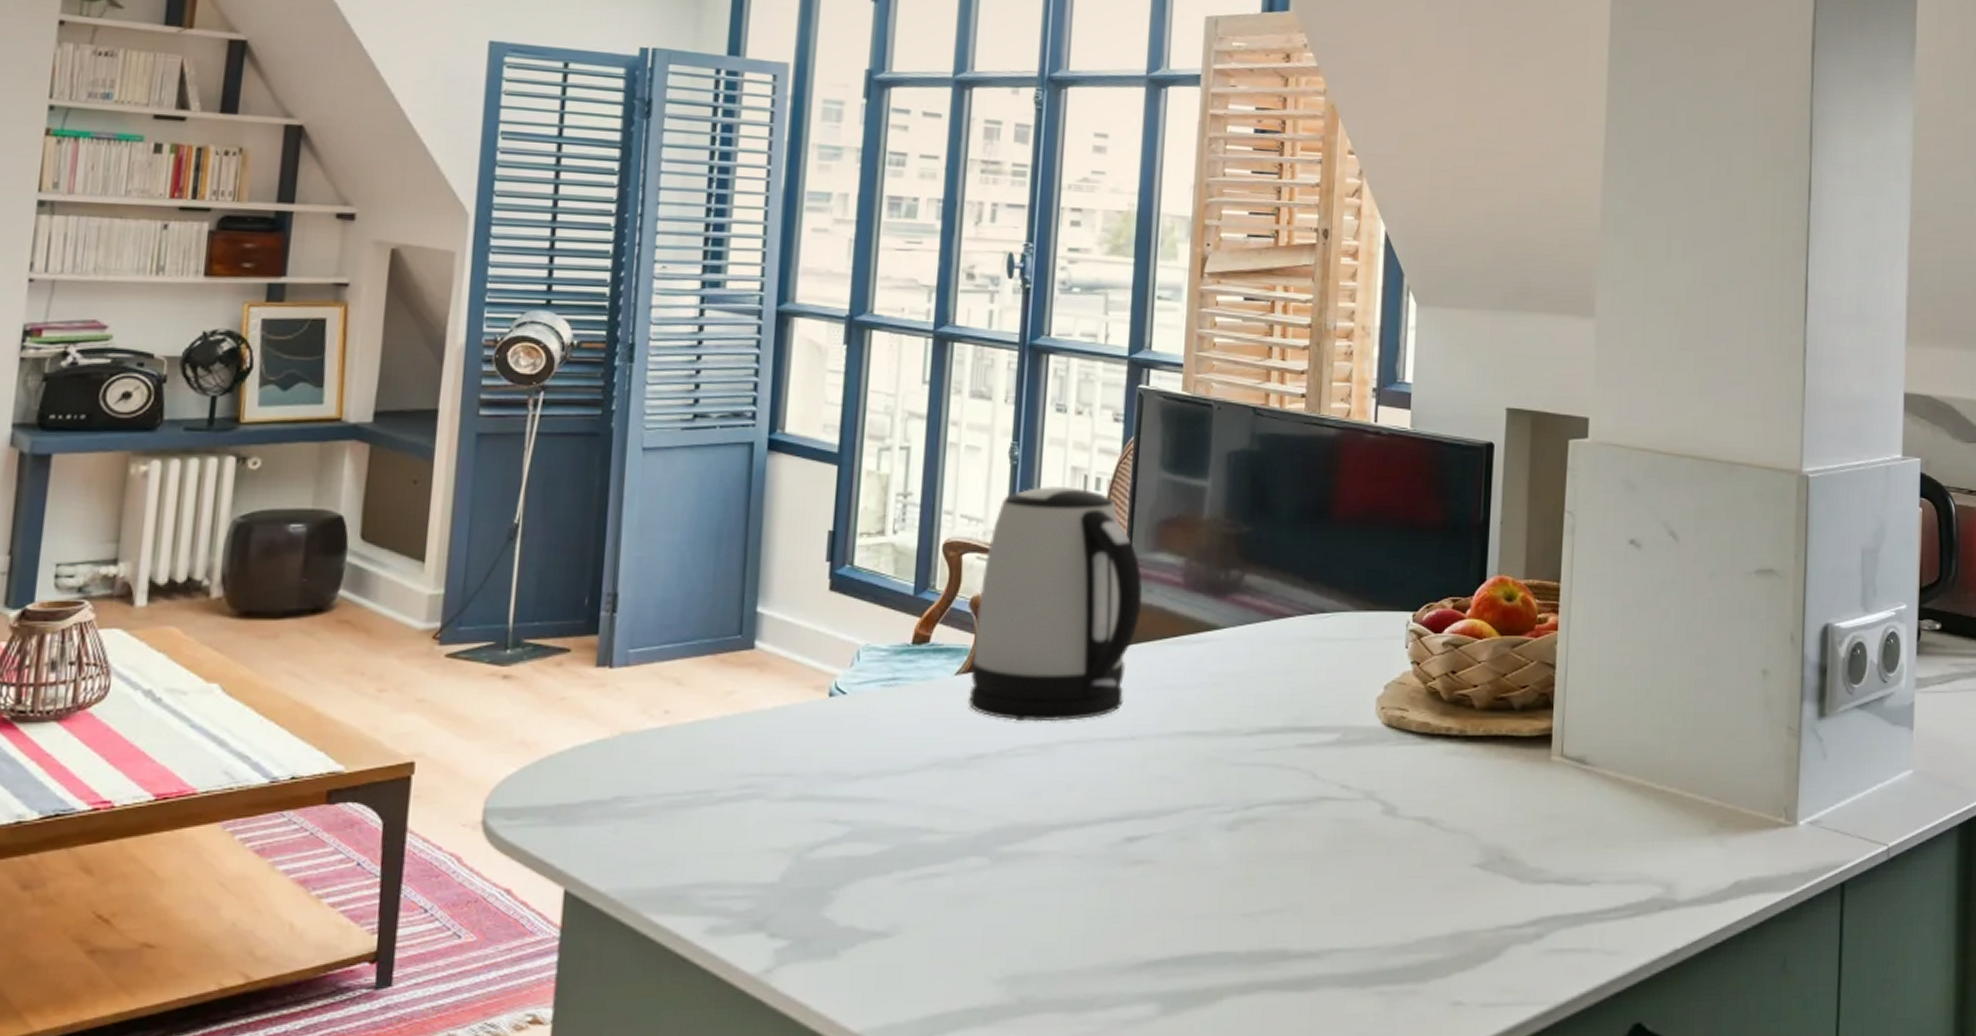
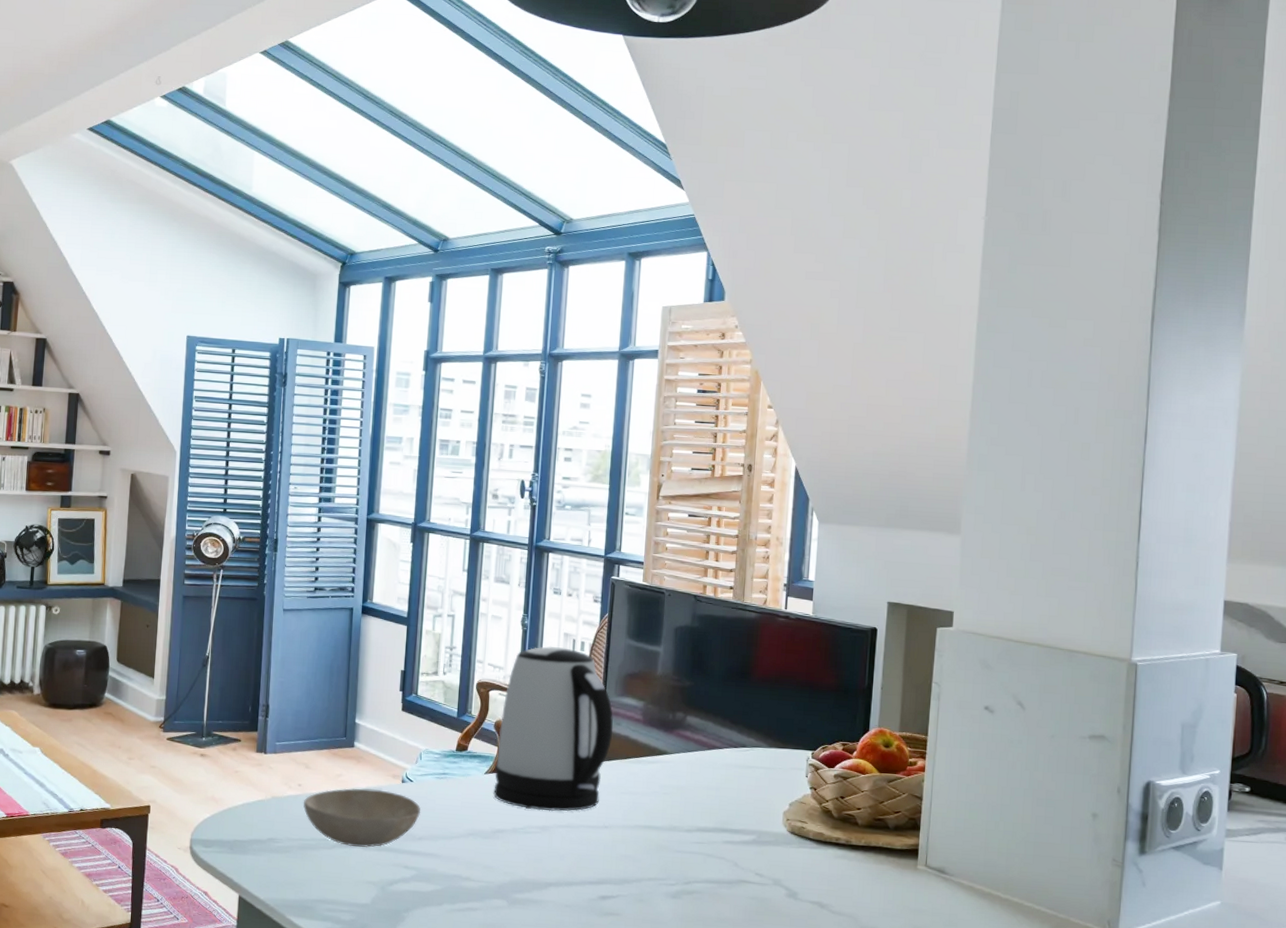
bowl: none [672,710,858,799] -> present [303,788,420,847]

